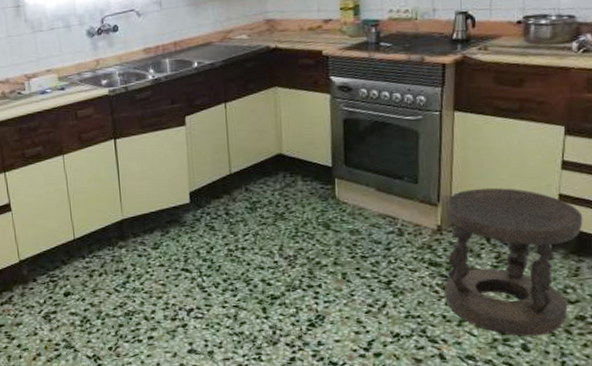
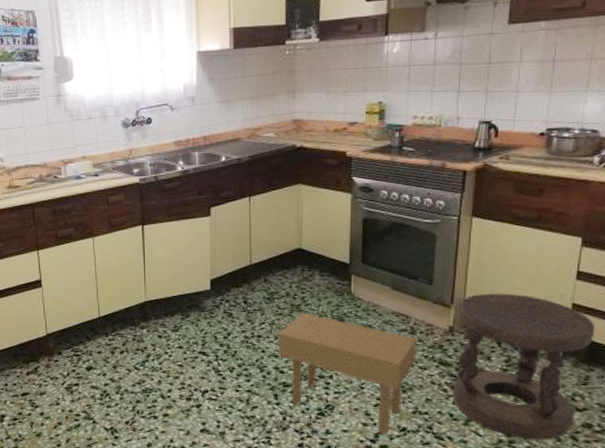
side table: none [263,220,407,342] -> present [278,312,418,434]

